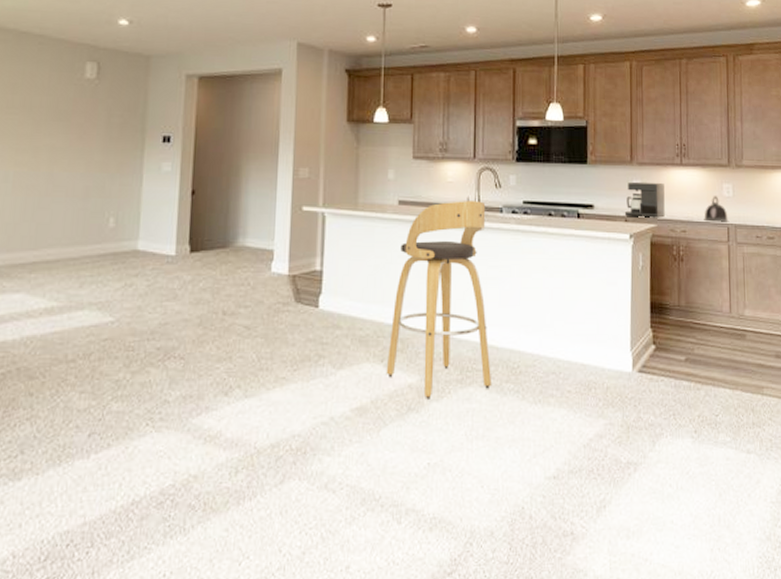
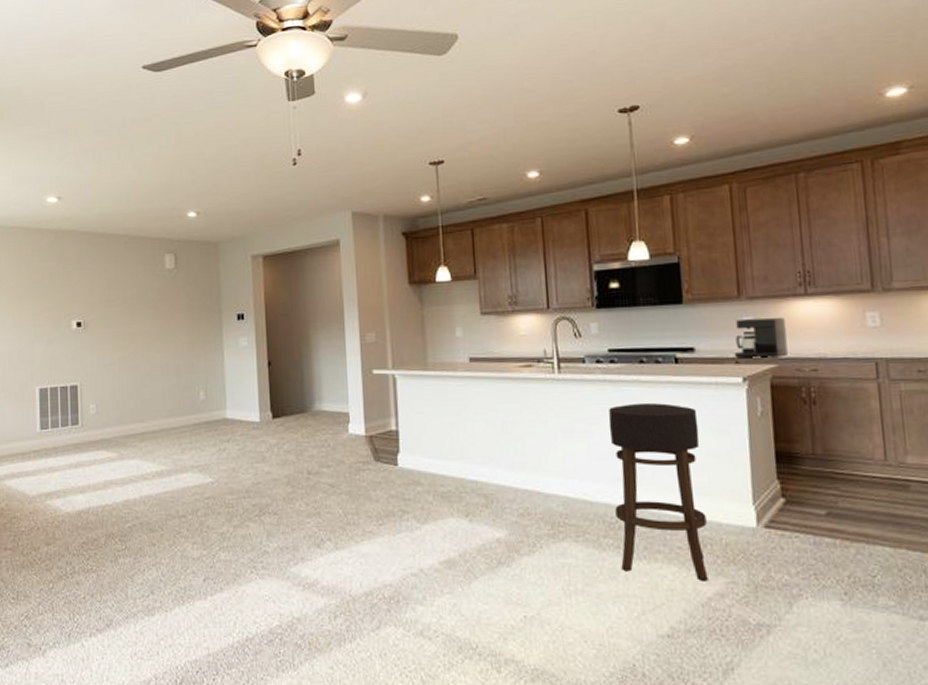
bar stool: present [386,201,491,399] -> none [471,352,587,554]
bar stool: none [518,253,593,423] -> present [608,402,708,581]
kettle: present [704,196,728,223] -> none [841,327,876,358]

